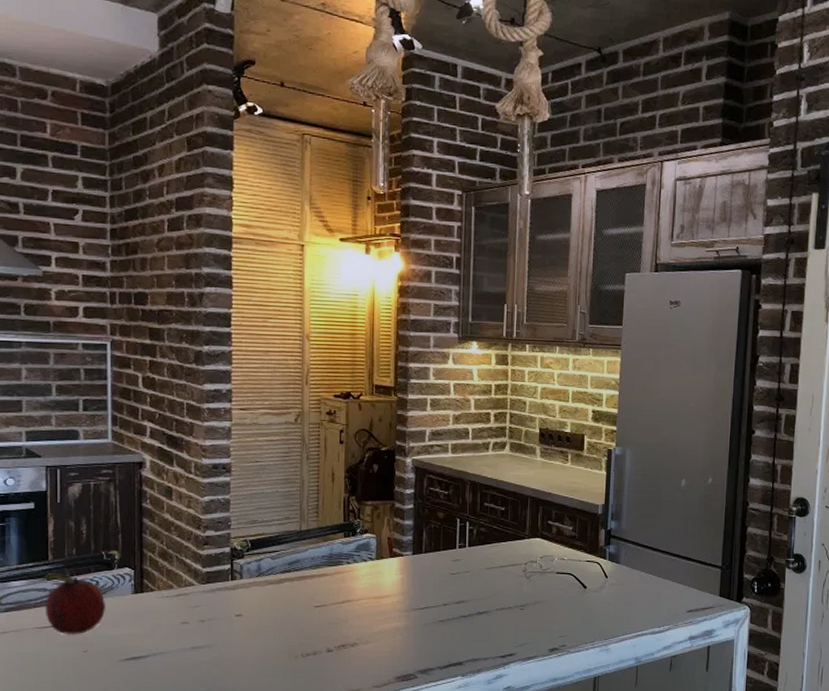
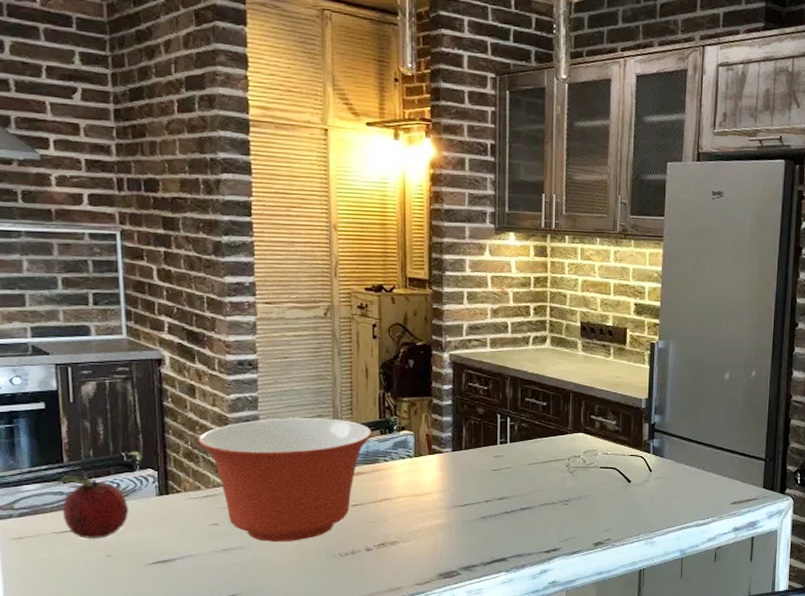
mixing bowl: none [173,520,337,641] -> present [198,418,373,542]

